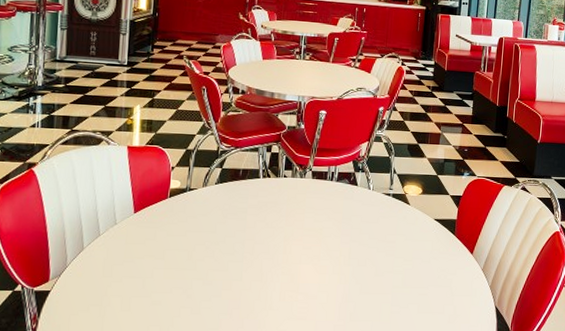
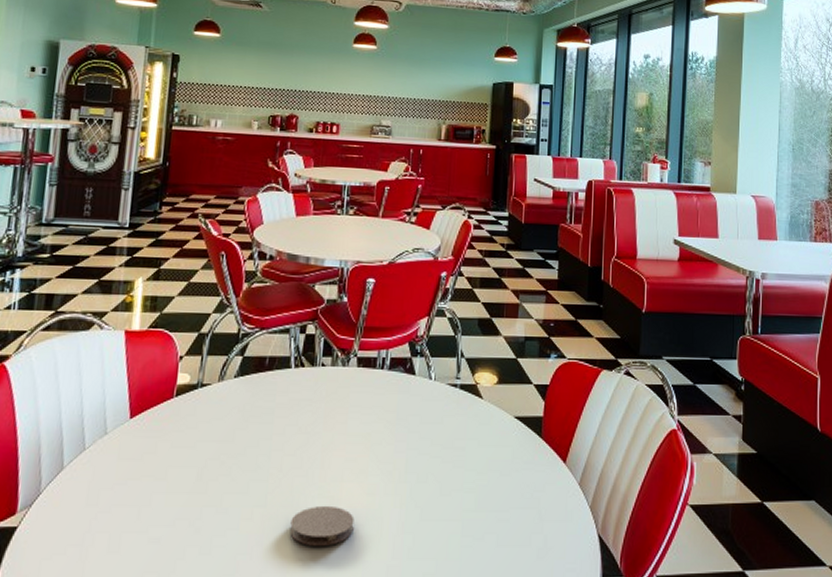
coaster: none [260,280,310,310] -> present [290,505,355,545]

